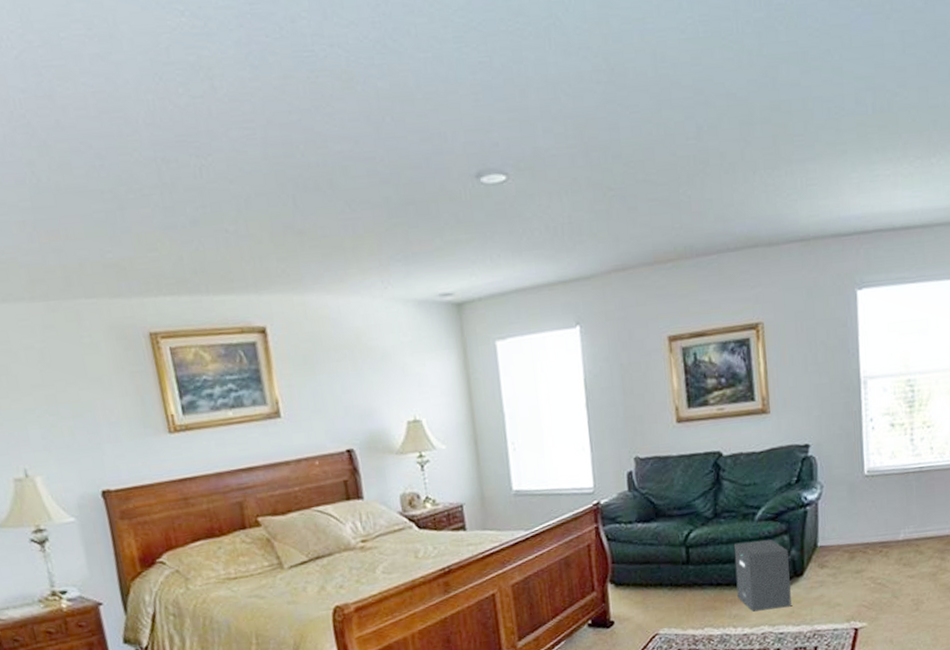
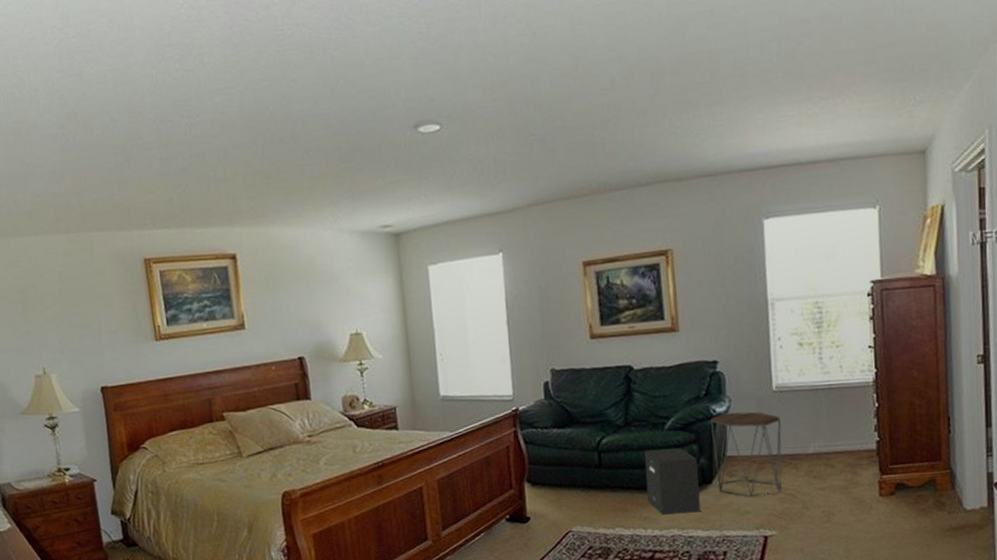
side table: none [802,498,873,589] -> present [711,412,782,498]

